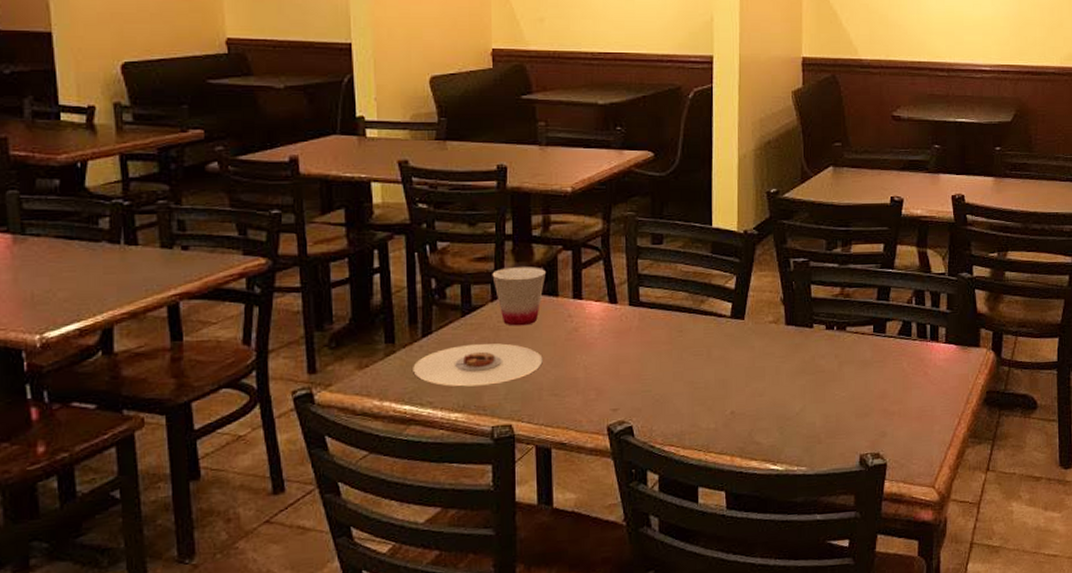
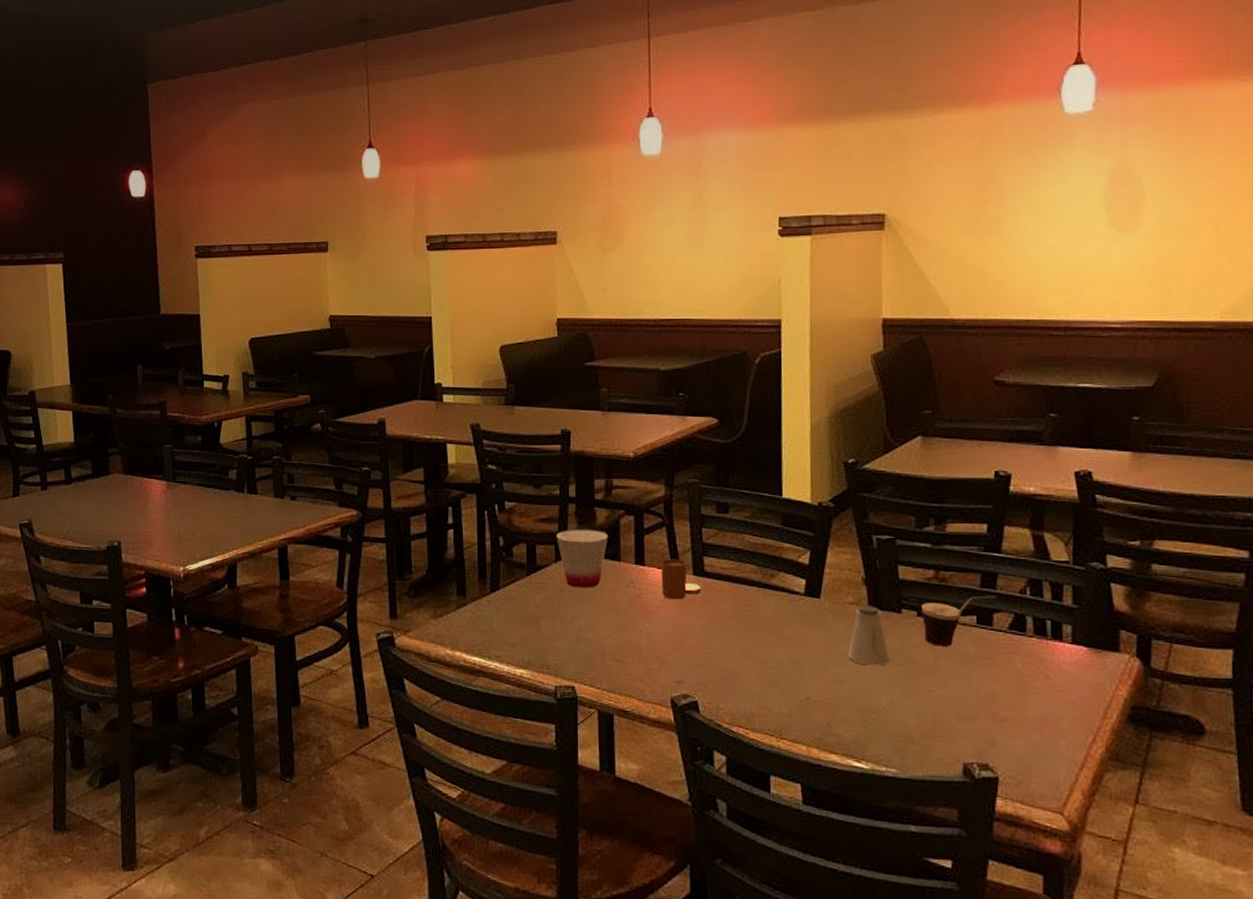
plate: present [413,343,543,387] -> none [482,602,605,644]
candle: none [598,290,637,331] -> present [661,558,702,600]
saltshaker: none [768,323,802,378] -> present [848,606,889,666]
cup: none [829,307,890,355] -> present [921,595,997,647]

